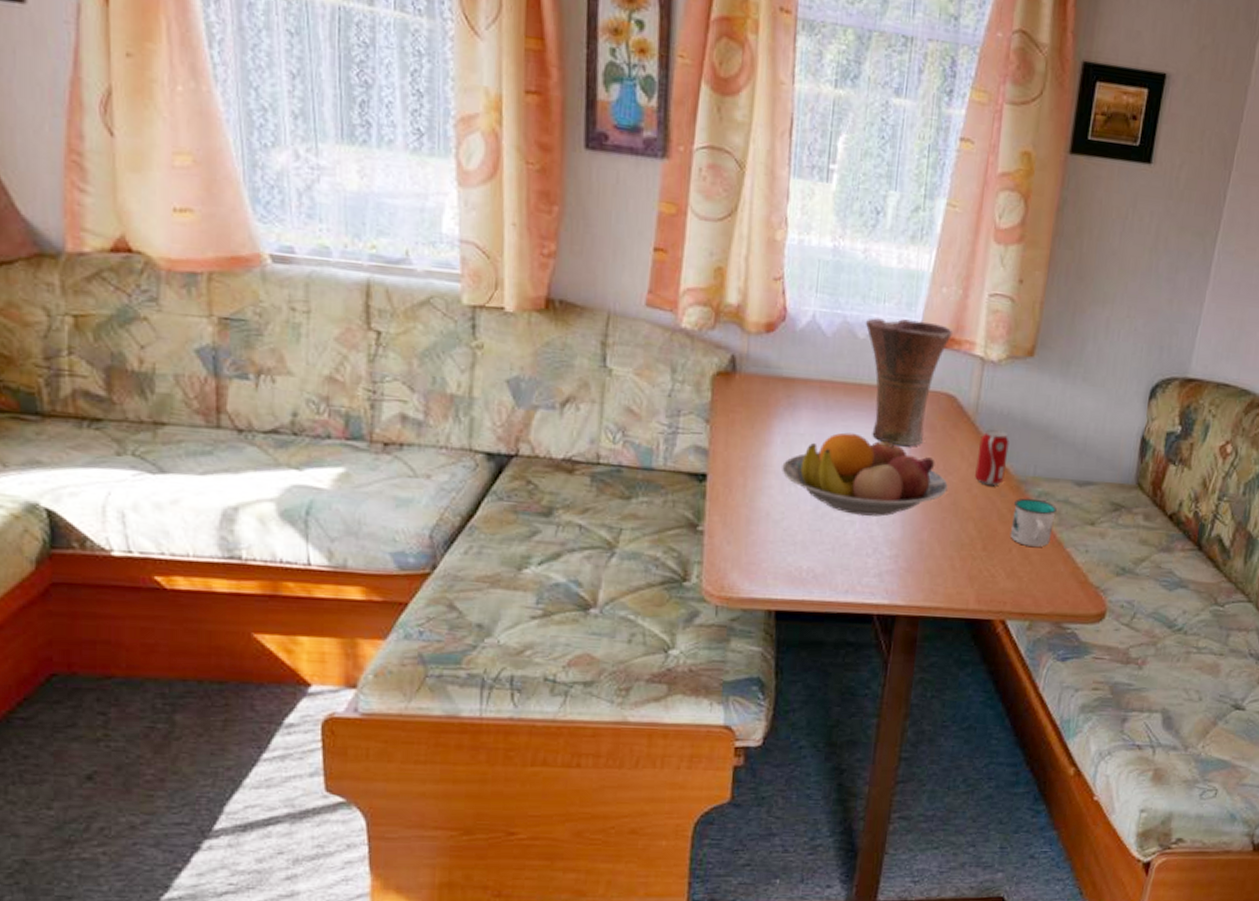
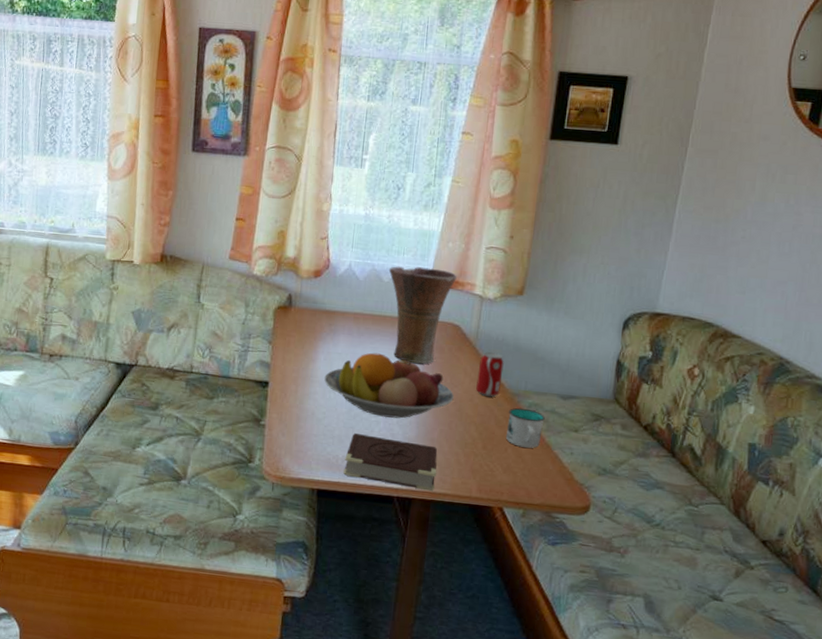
book: none [809,536,928,605] -> present [343,432,438,491]

